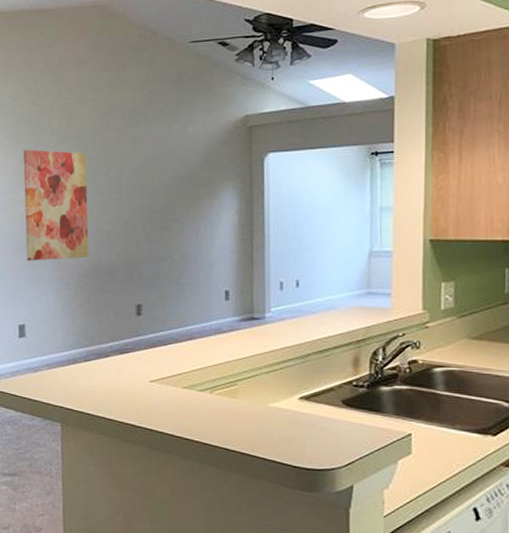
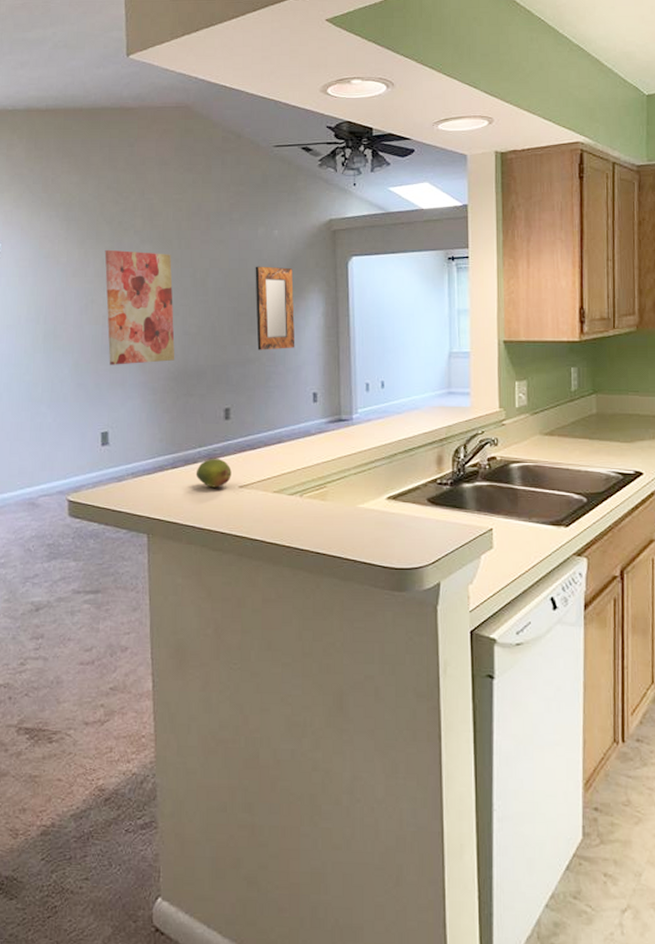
fruit: none [107,352,143,382] -> present [195,458,232,488]
home mirror: none [168,164,208,248] -> present [255,266,295,350]

